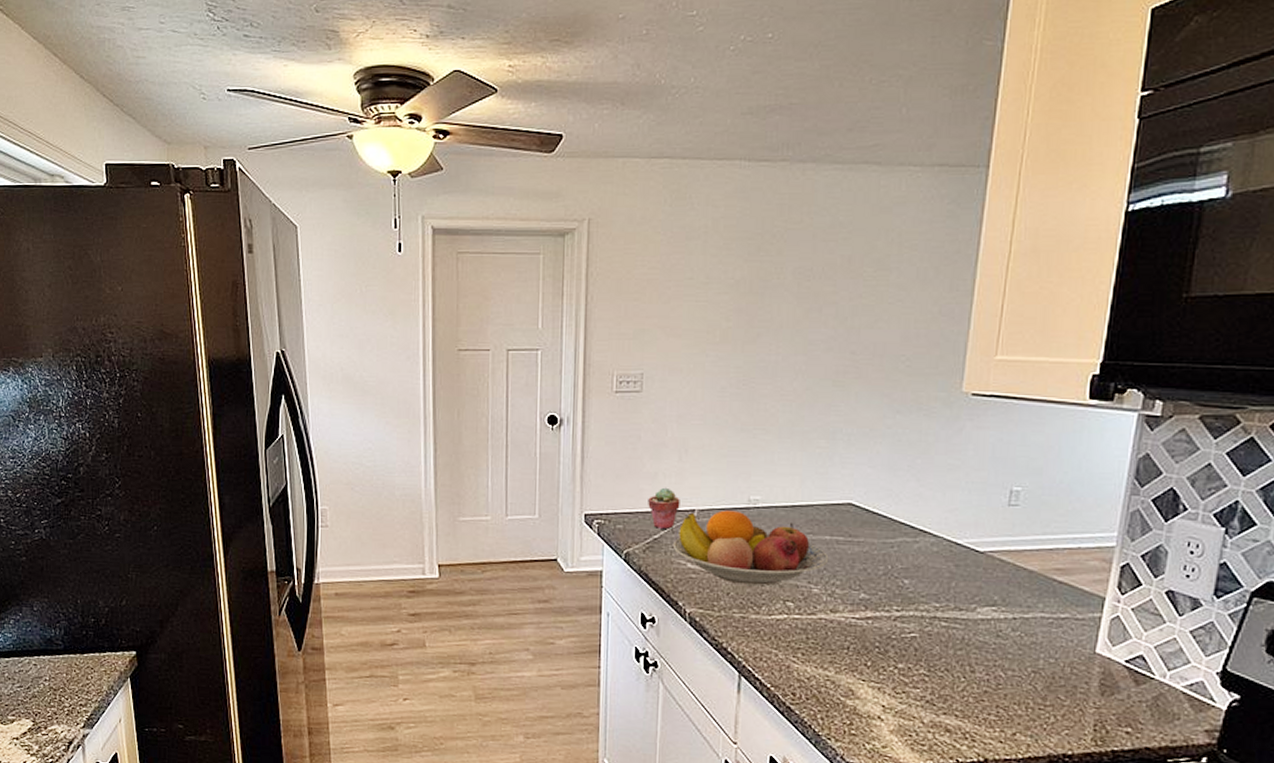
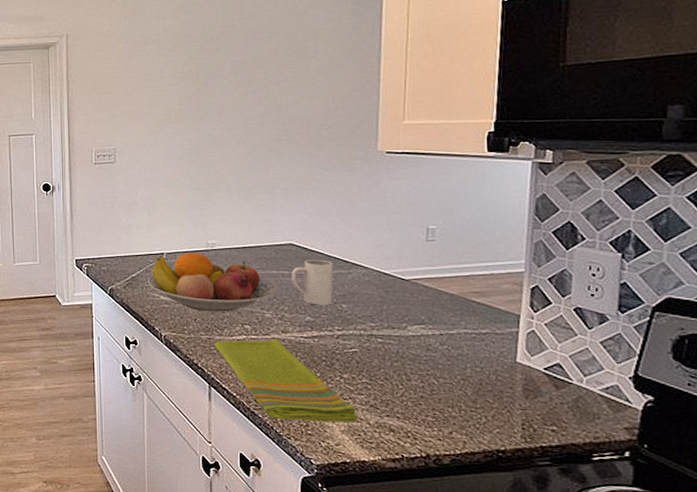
potted succulent: present [648,487,680,529] -> none [125,236,151,269]
dish towel: none [748,618,910,721] -> present [214,338,357,423]
mug: none [847,523,897,581] -> present [292,259,333,306]

